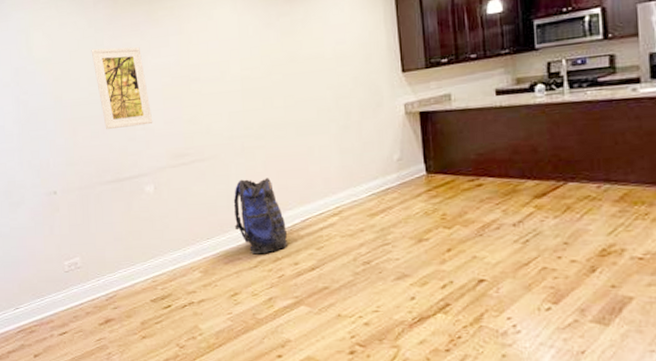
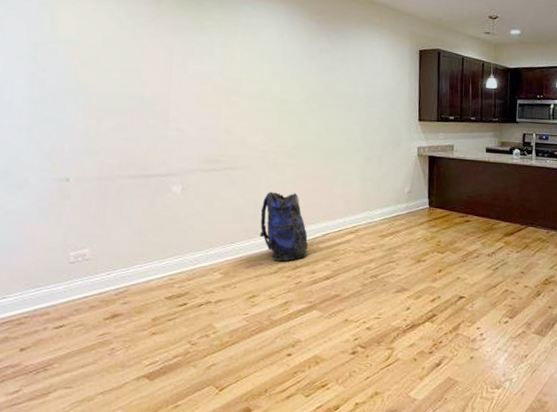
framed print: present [91,47,153,130] -> none [127,41,188,127]

